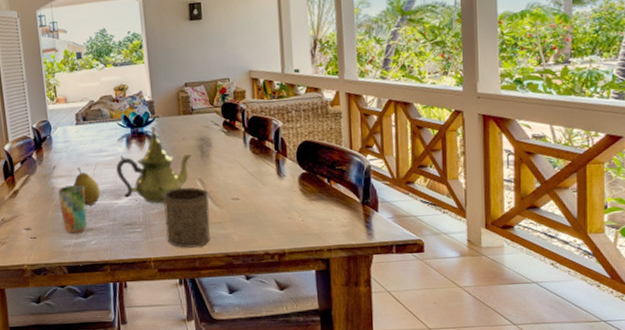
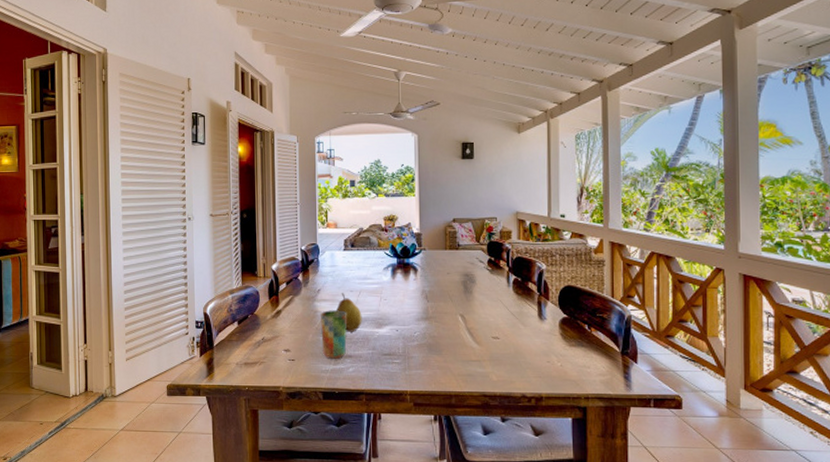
teapot: present [115,126,193,204] -> none [379,258,456,336]
cup: present [163,187,210,248] -> none [423,321,470,384]

